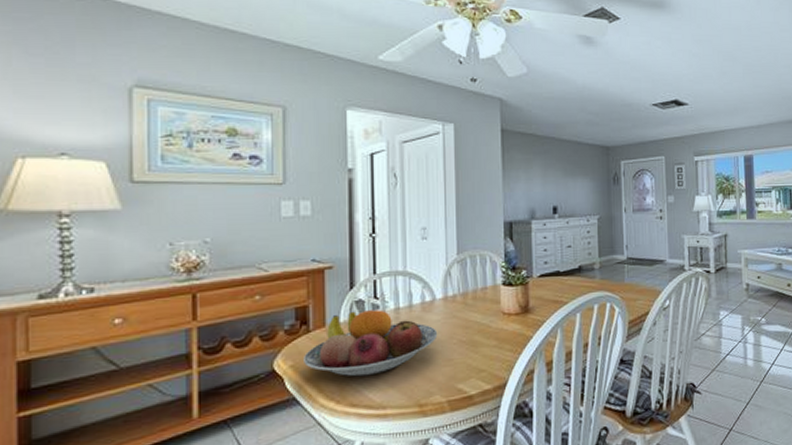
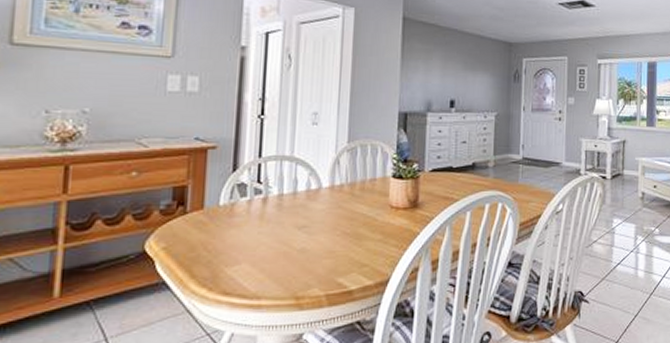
fruit bowl: present [304,309,438,377] -> none [177,195,321,264]

